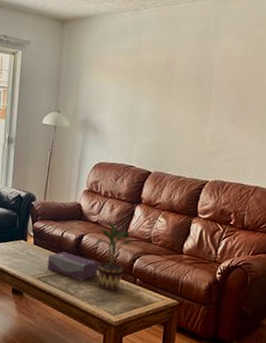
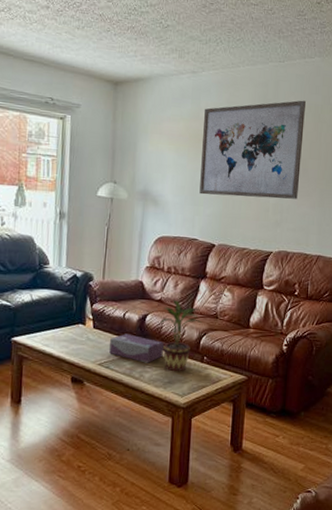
wall art: none [137,34,247,131] -> present [199,100,306,199]

